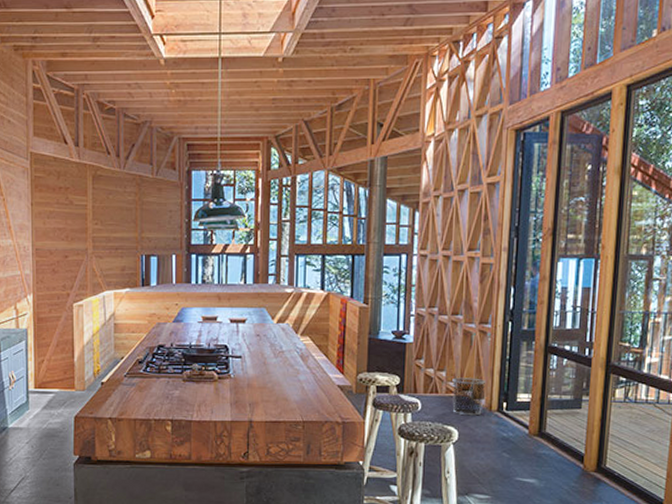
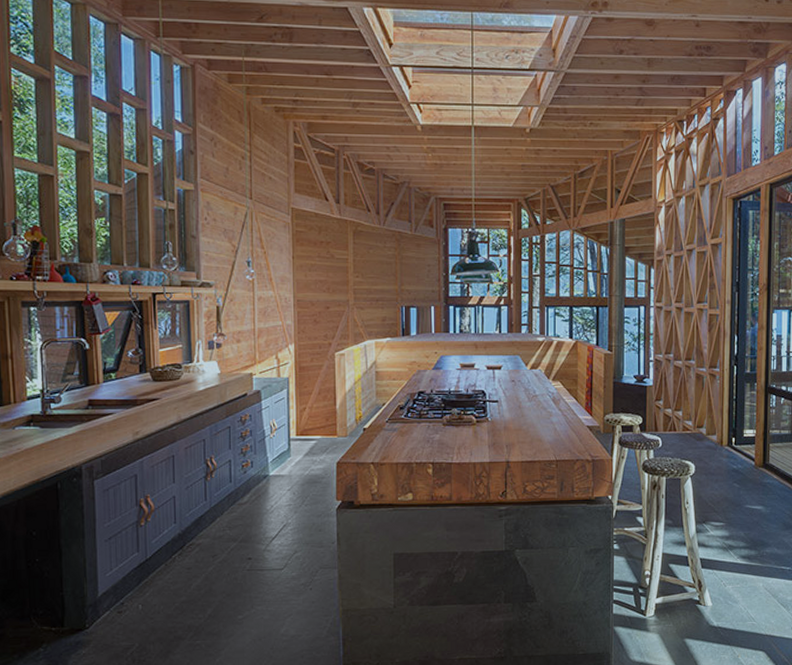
waste bin: present [452,377,486,416] -> none [688,416,717,451]

